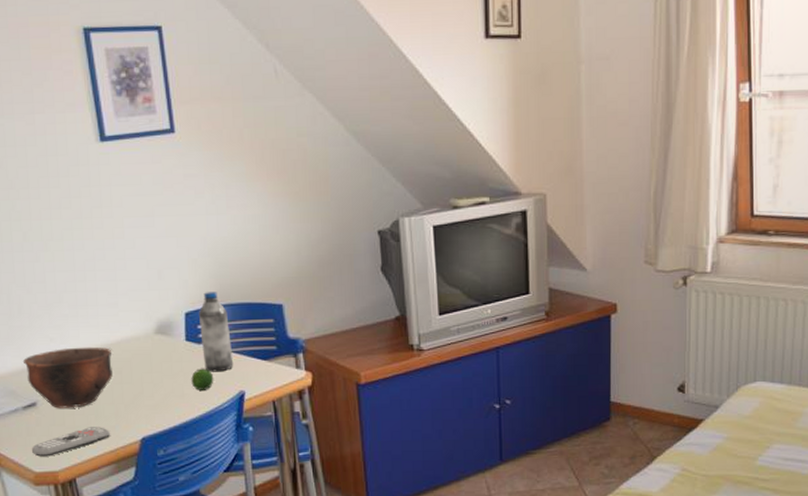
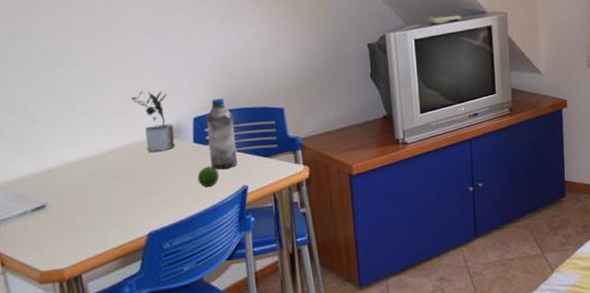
bowl: present [22,347,113,409] -> none [34,151,122,210]
remote control: present [31,427,110,457] -> none [38,224,117,256]
potted plant: none [119,281,166,351] -> present [132,91,175,153]

